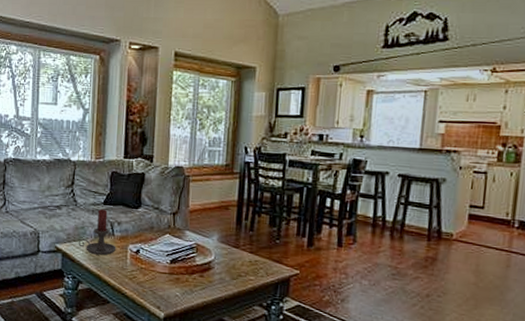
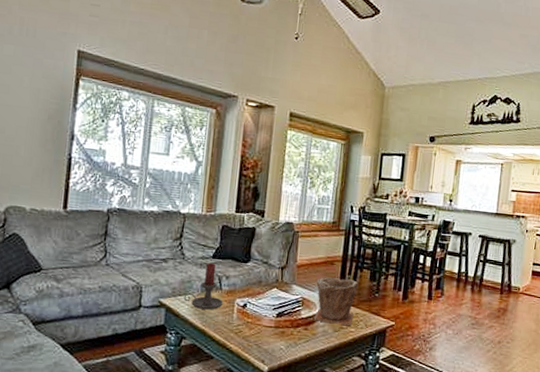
plant pot: none [210,223,257,273] -> present [314,277,359,325]

